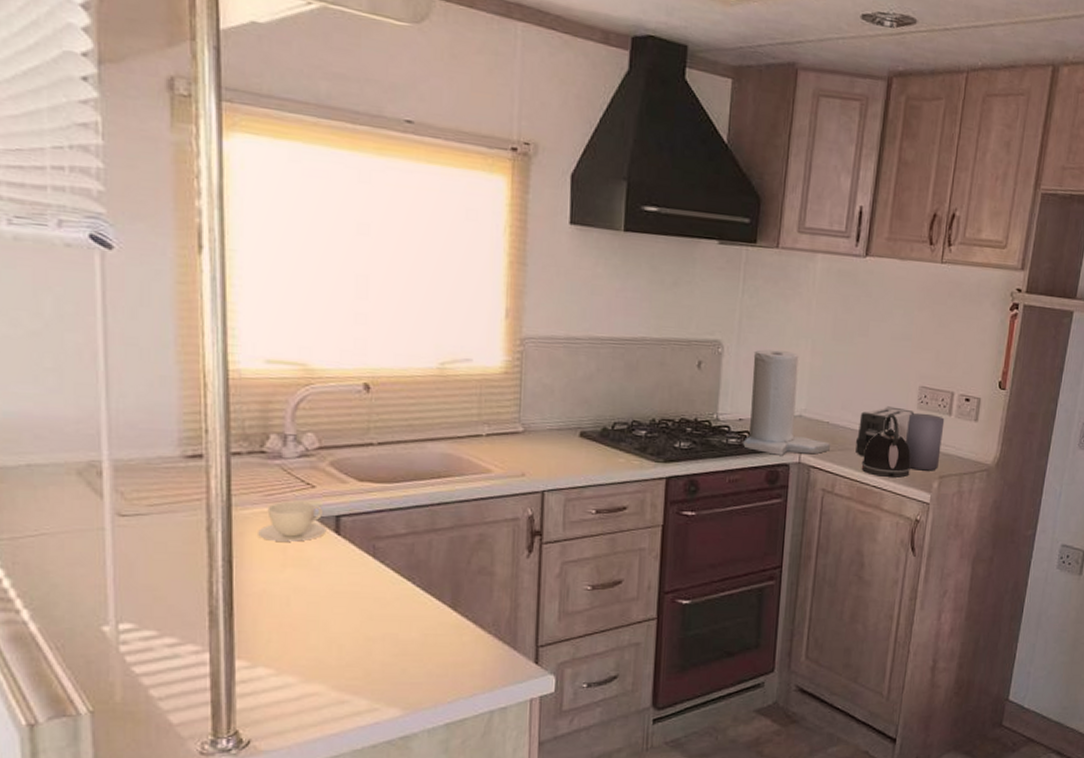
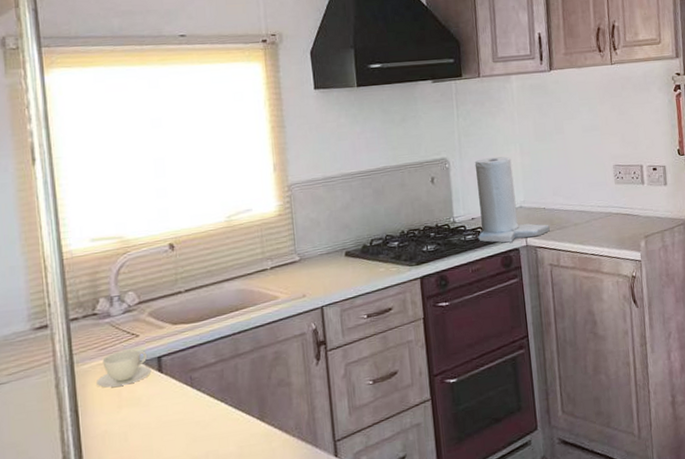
toaster: present [855,406,914,456] -> none [569,185,613,231]
kettle: present [861,413,911,478] -> none [578,191,620,245]
canister: present [905,412,945,471] -> none [609,186,642,235]

